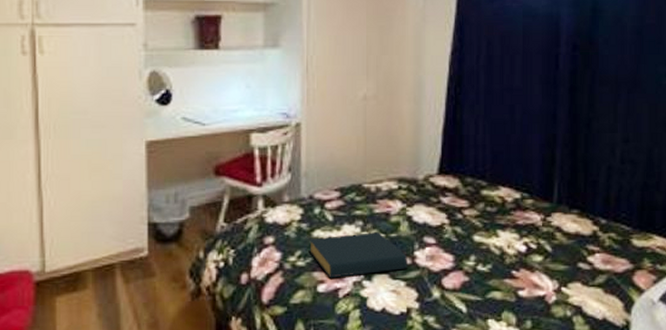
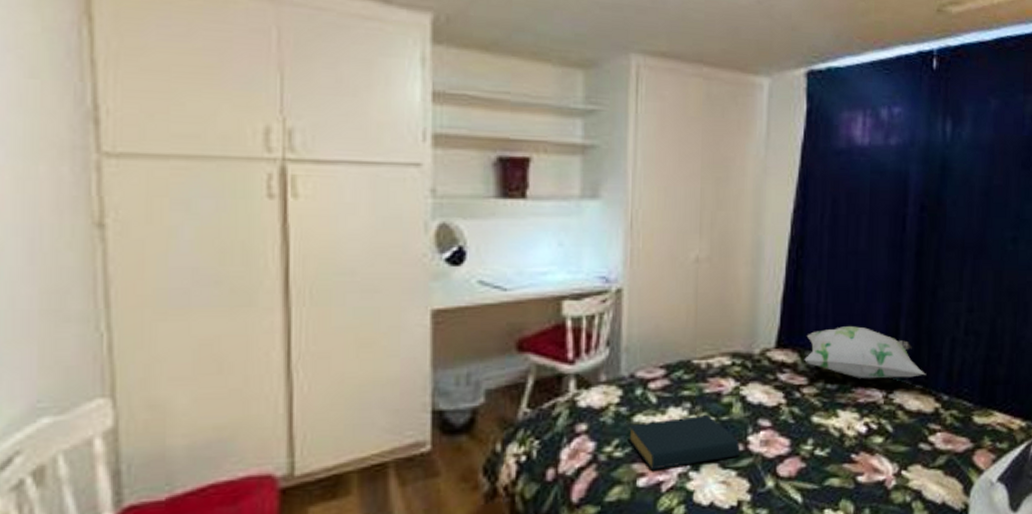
decorative pillow: none [465,155,584,203] -> present [804,326,927,379]

